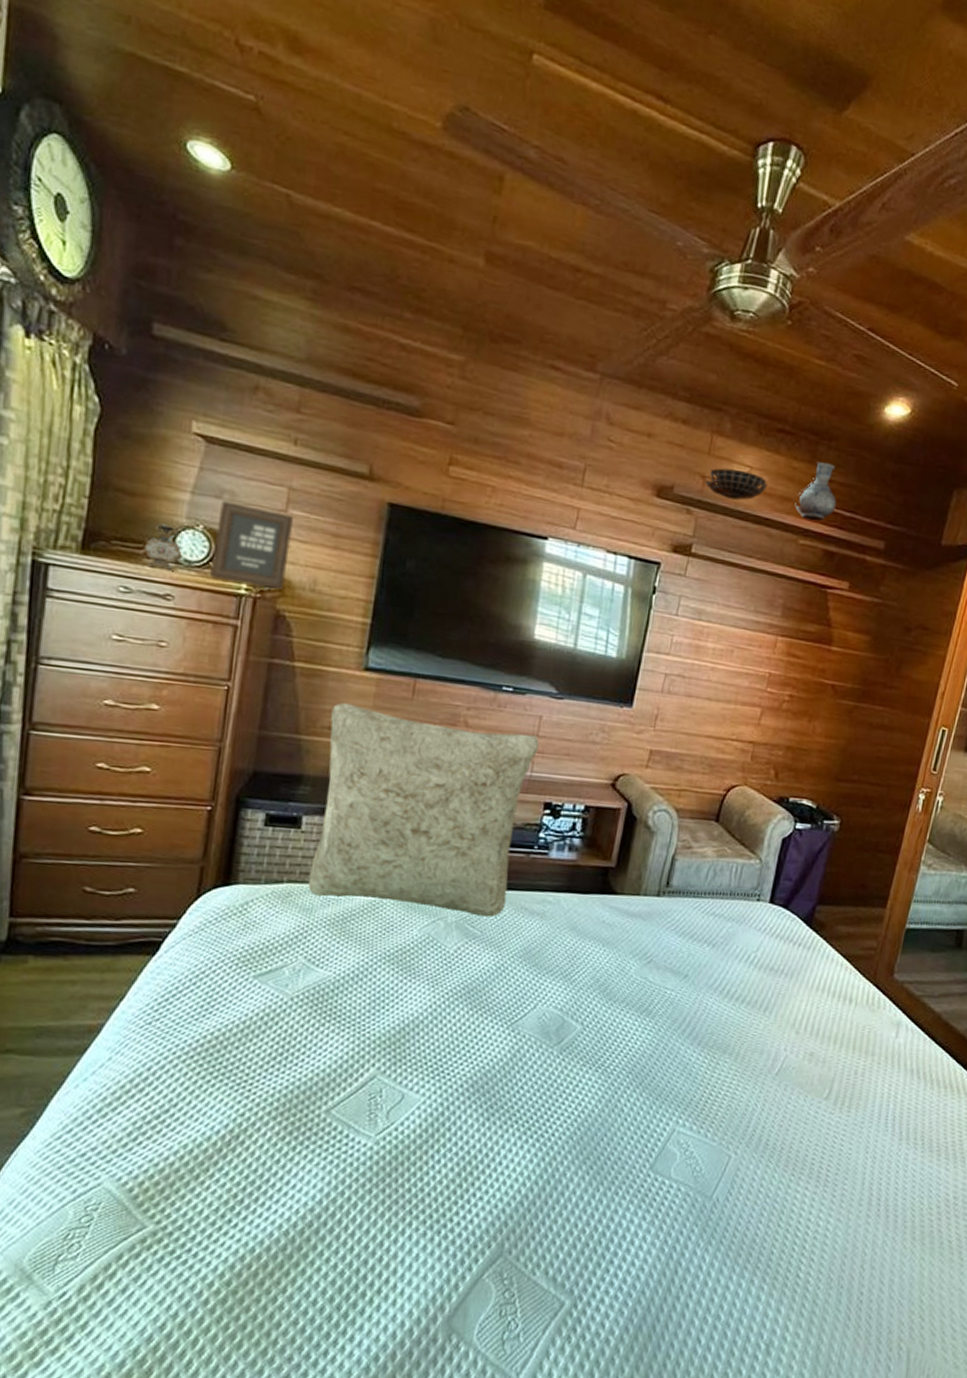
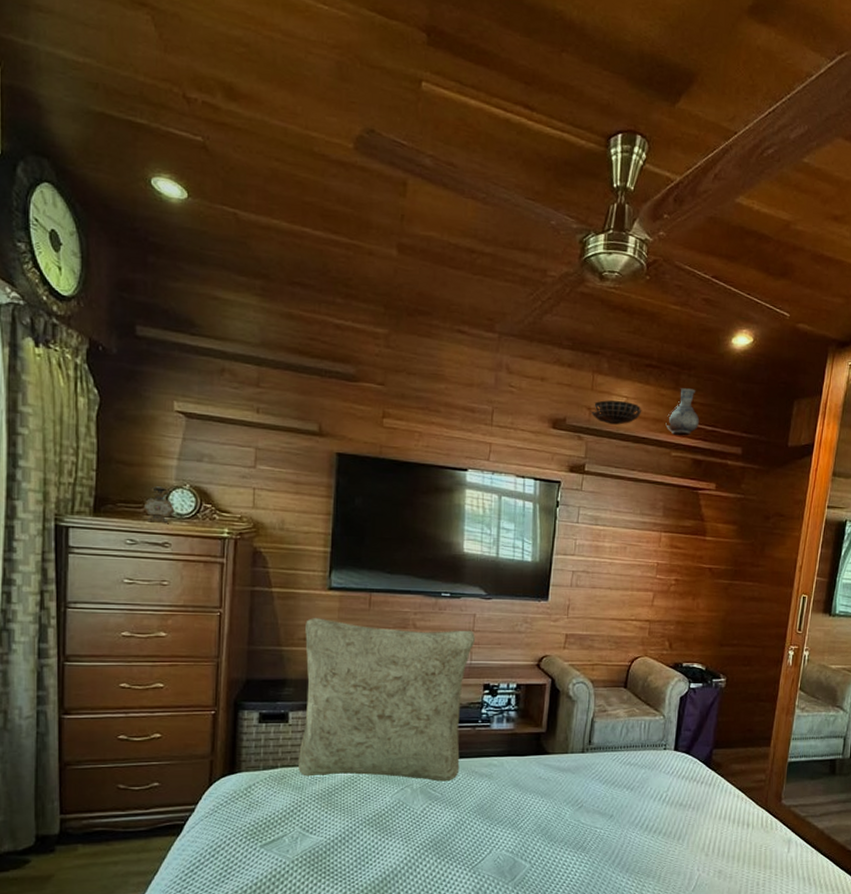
picture frame: present [210,500,295,591] -> none [198,463,262,532]

